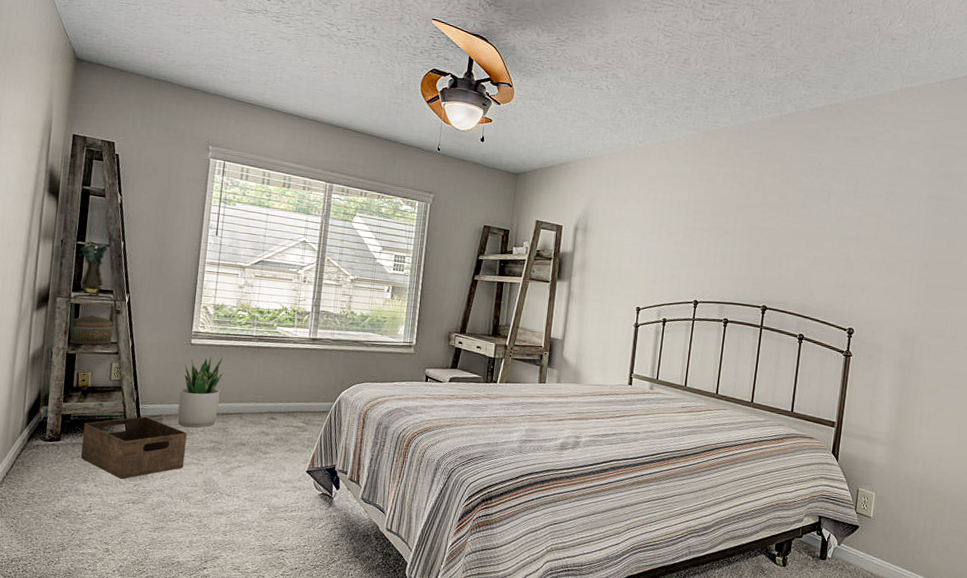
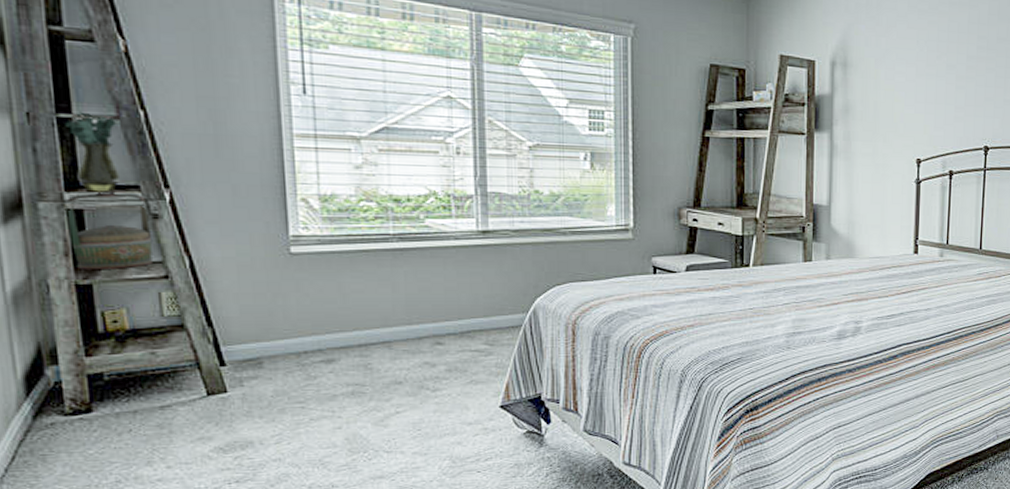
storage basket: present [81,416,187,479] -> none [130,362,310,453]
planter: present [178,356,223,428] -> none [284,268,352,370]

